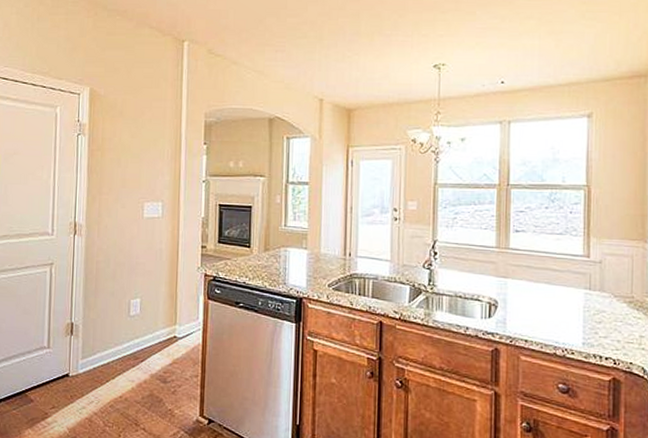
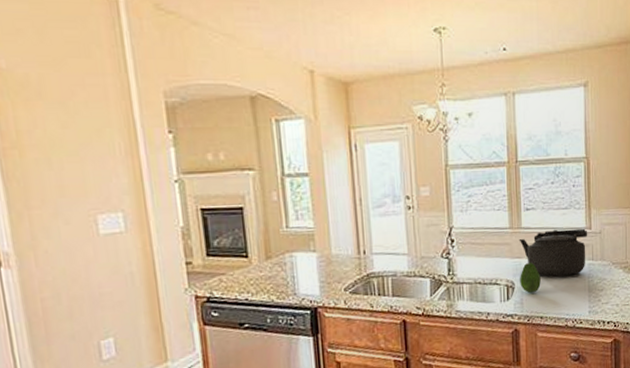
fruit: none [504,283,528,315] -> present [520,262,541,294]
kettle: none [505,253,586,301] -> present [519,228,588,276]

